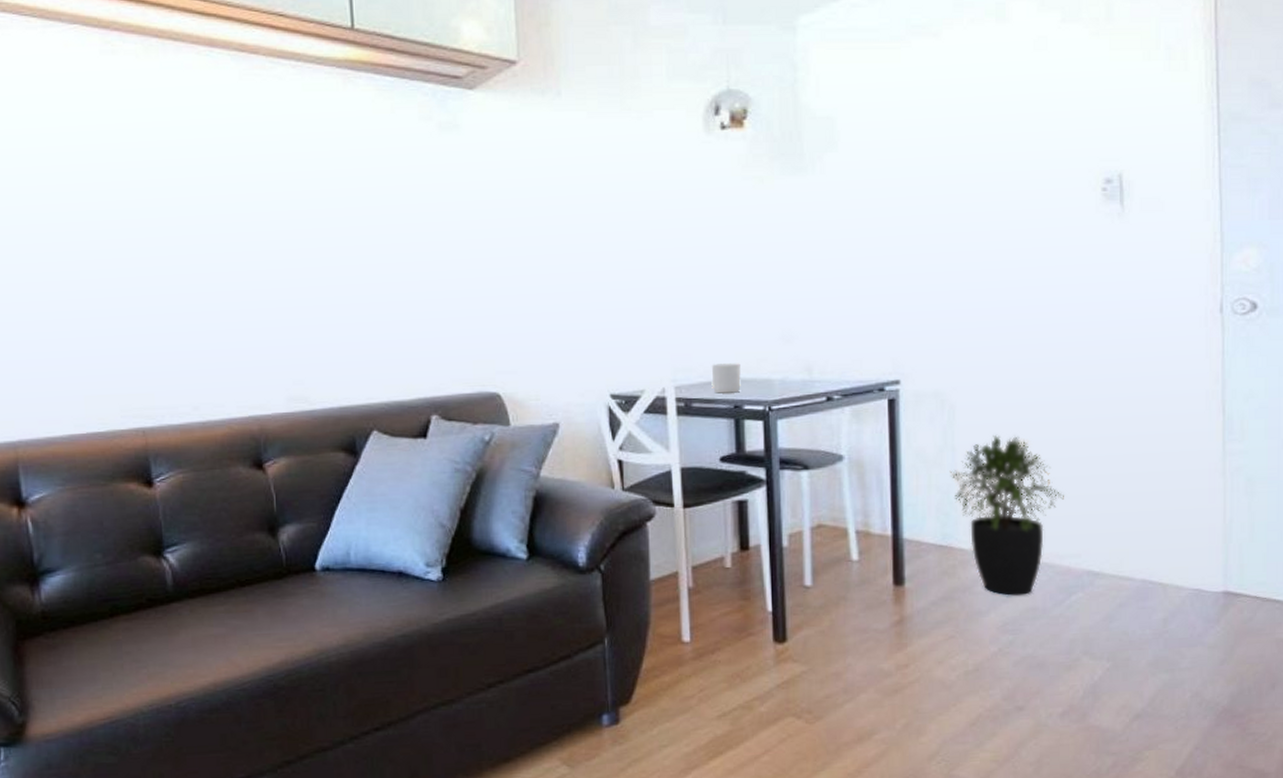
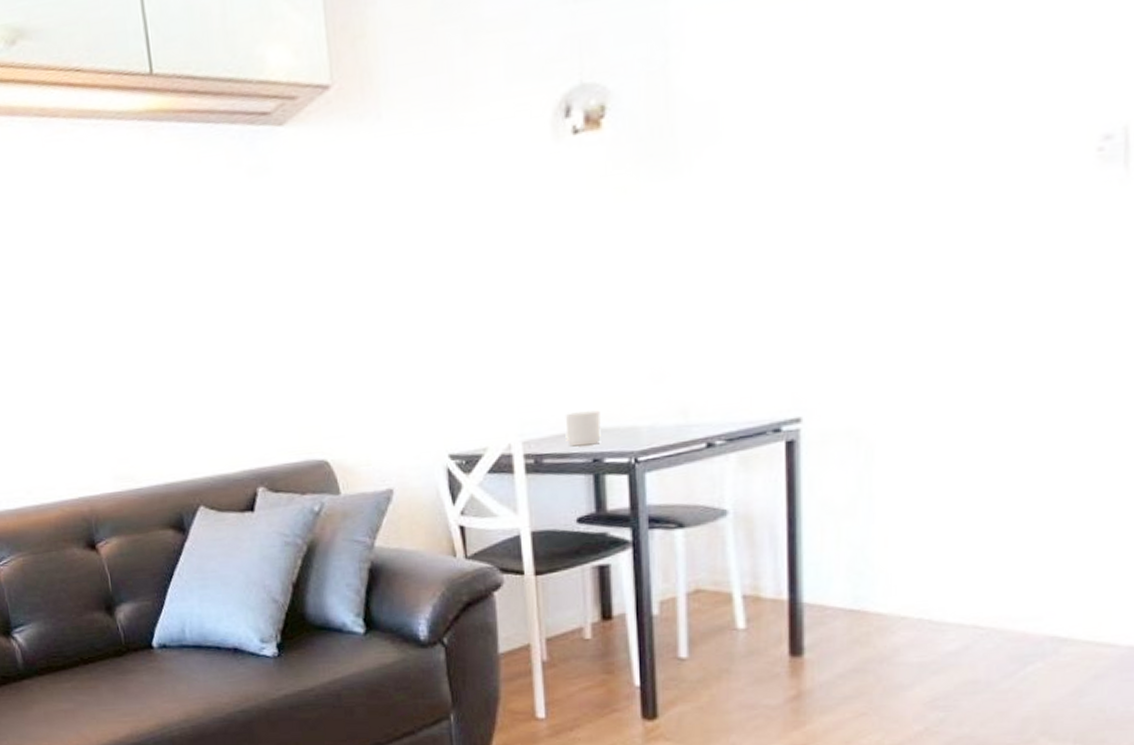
potted plant: present [951,434,1064,596] -> none [866,476,1022,667]

